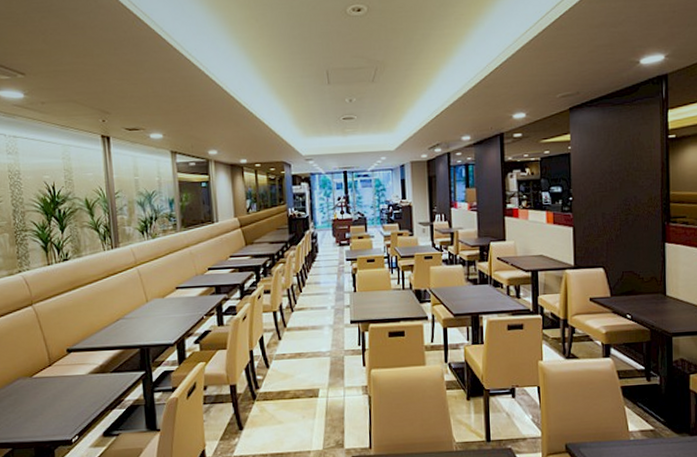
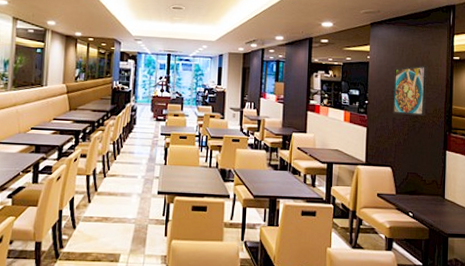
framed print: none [600,149,639,209] -> present [393,65,427,116]

